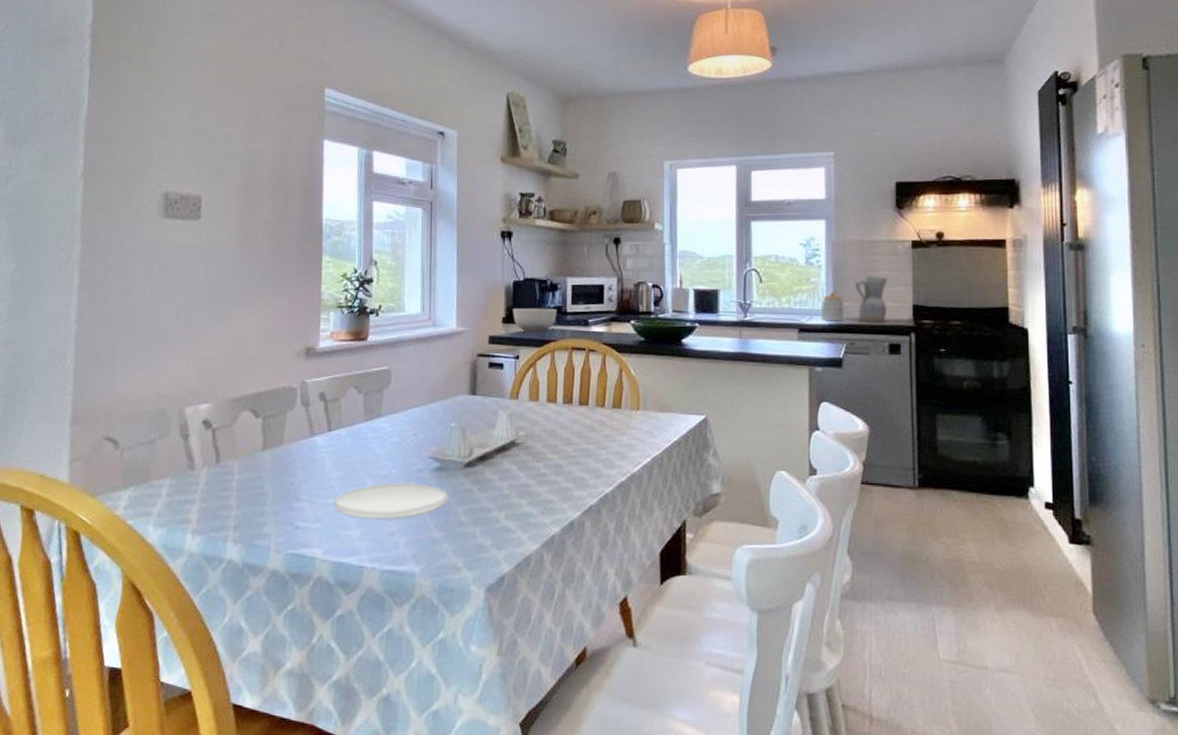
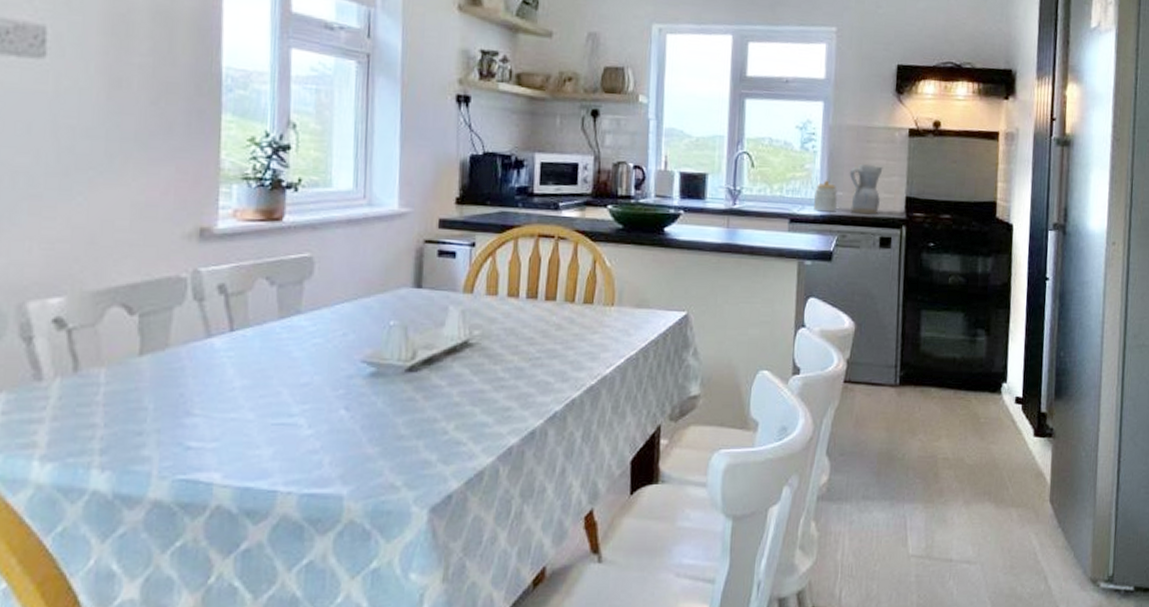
plate: present [332,482,448,521] -> none [236,391,385,437]
bowl: present [513,307,557,333] -> none [469,187,523,217]

